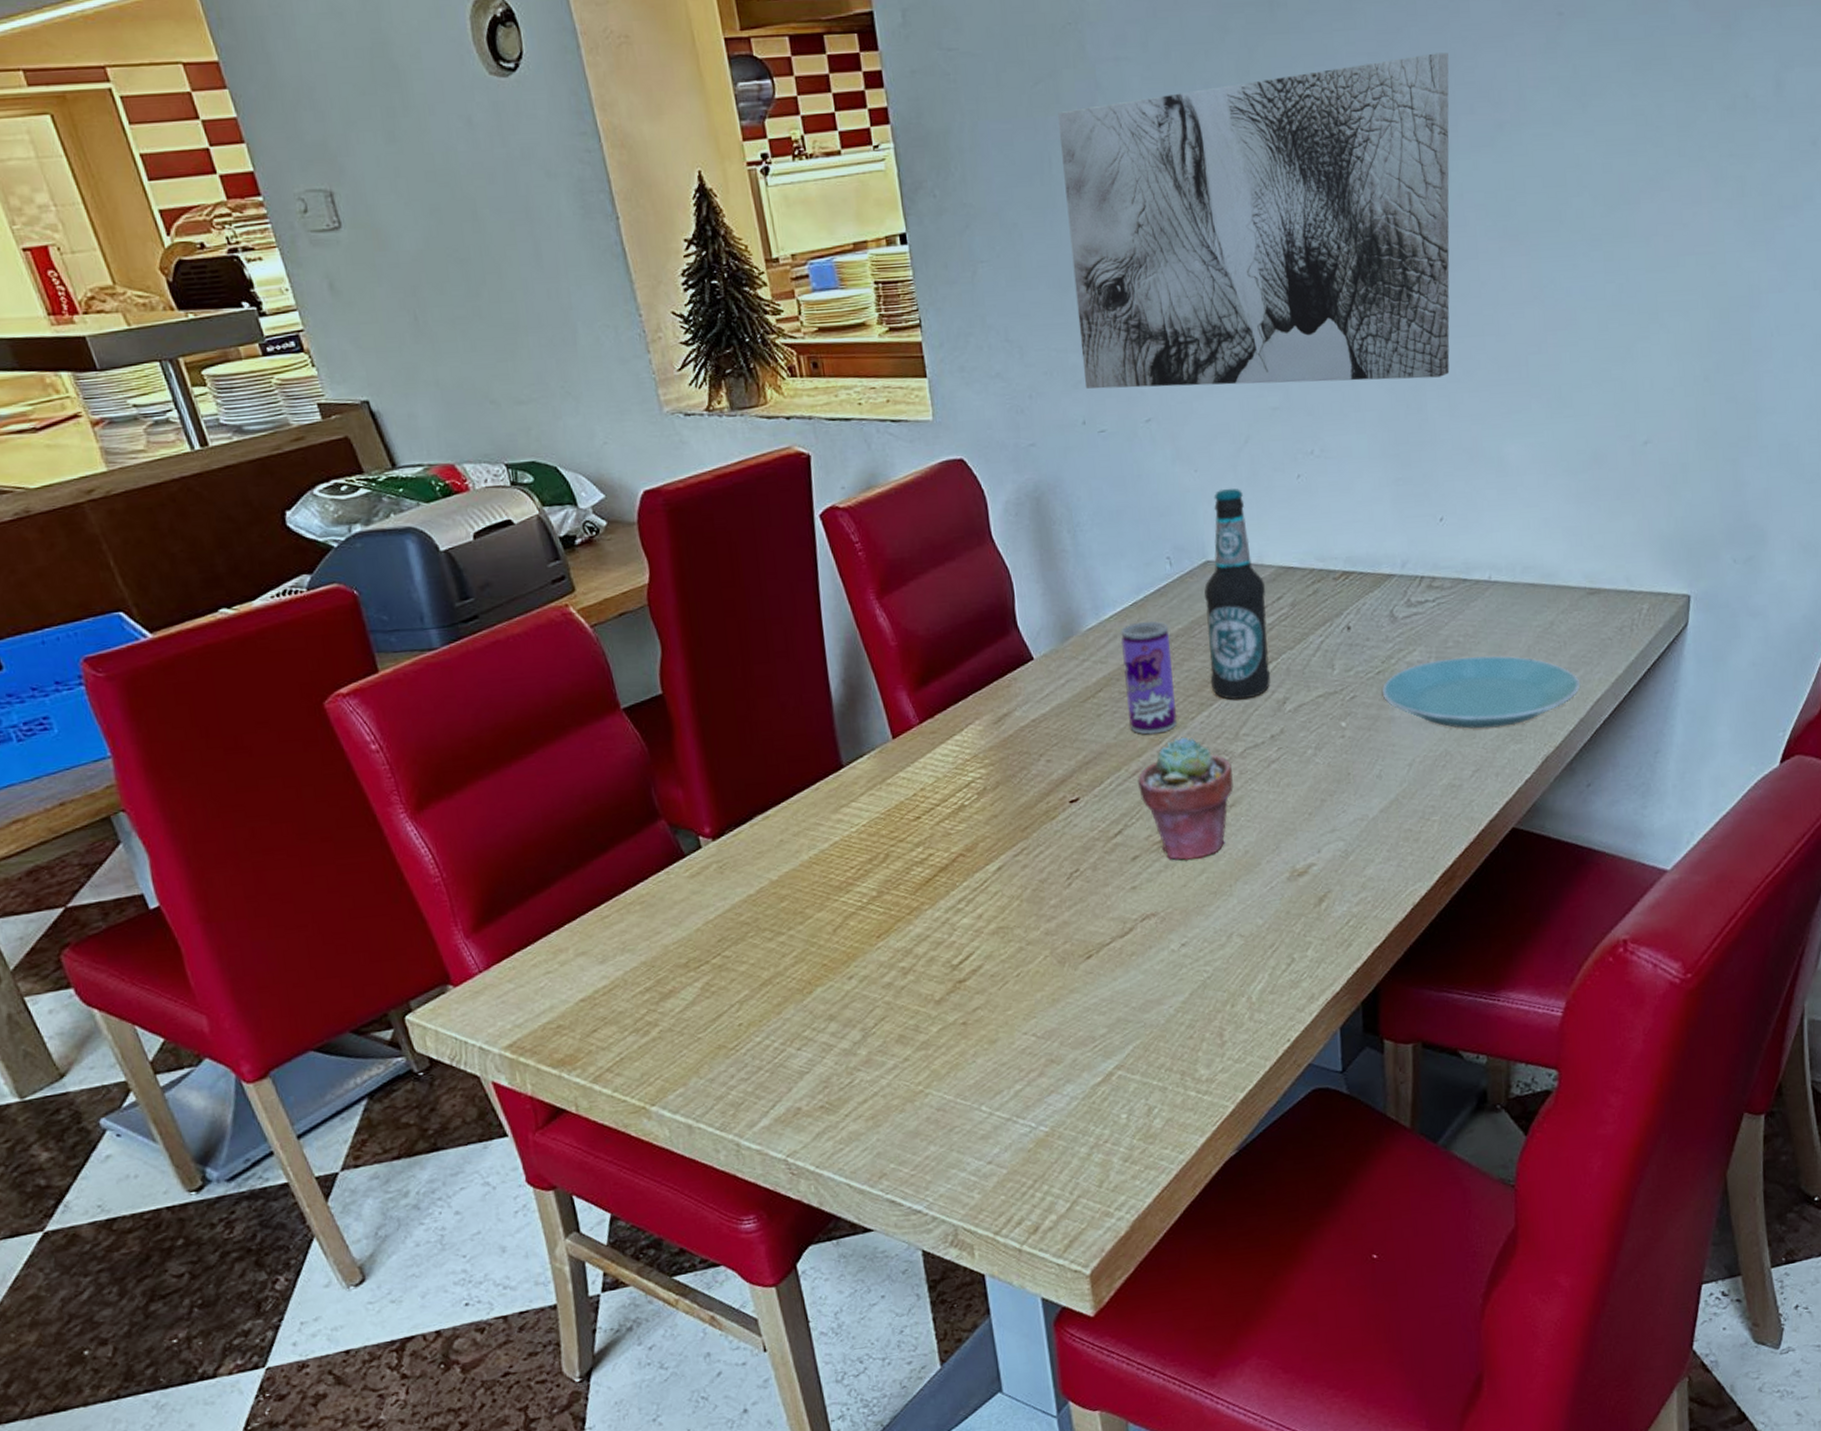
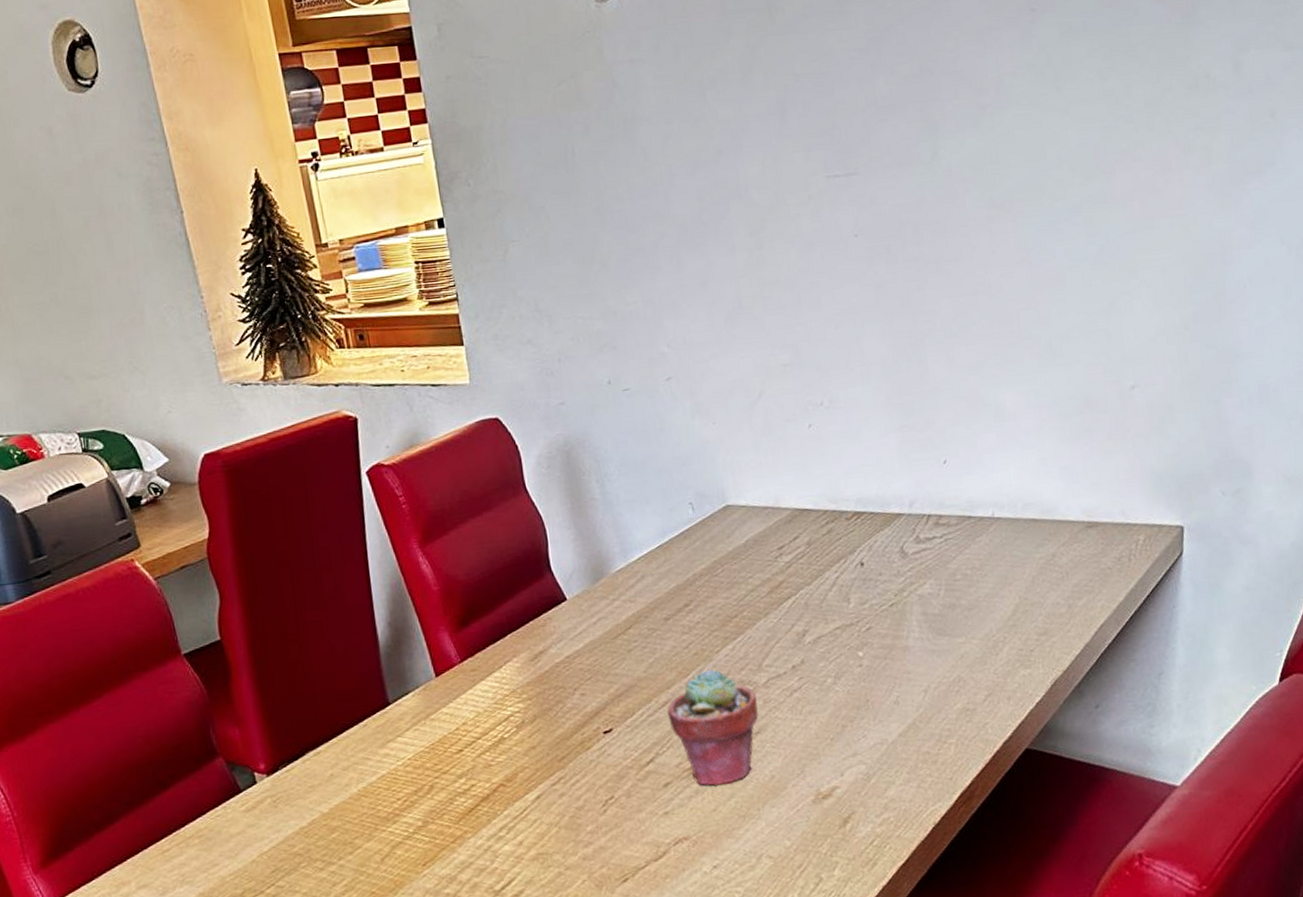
wall art: present [1057,52,1450,389] -> none [579,46,947,352]
beverage can: present [1120,621,1178,735] -> none [647,562,704,668]
bottle: present [1204,488,1271,700] -> none [725,438,790,634]
plate: present [1381,655,1581,729] -> none [895,586,1084,656]

